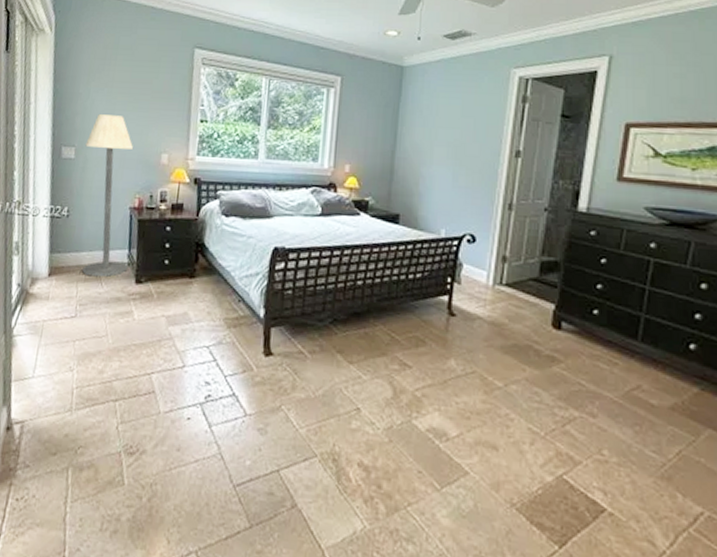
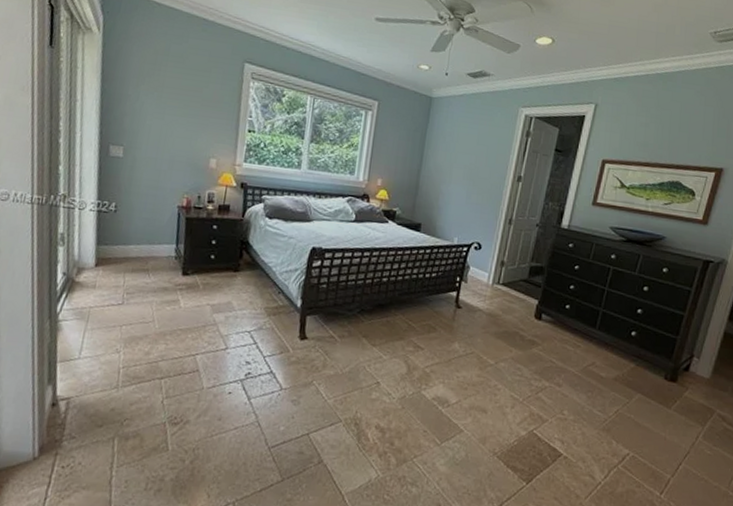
floor lamp: present [82,114,133,277] -> none [130,117,182,269]

